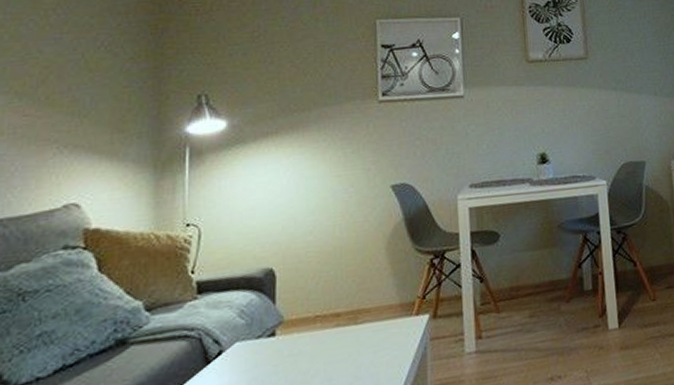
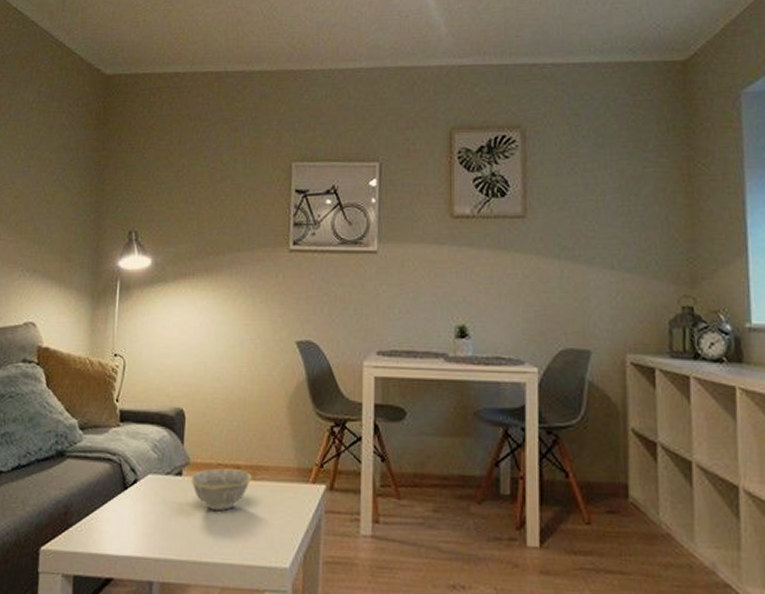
bowl: none [285,317,353,364] -> present [190,469,252,510]

